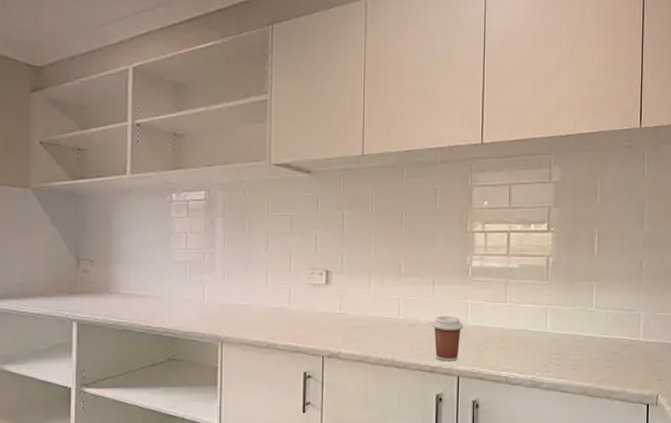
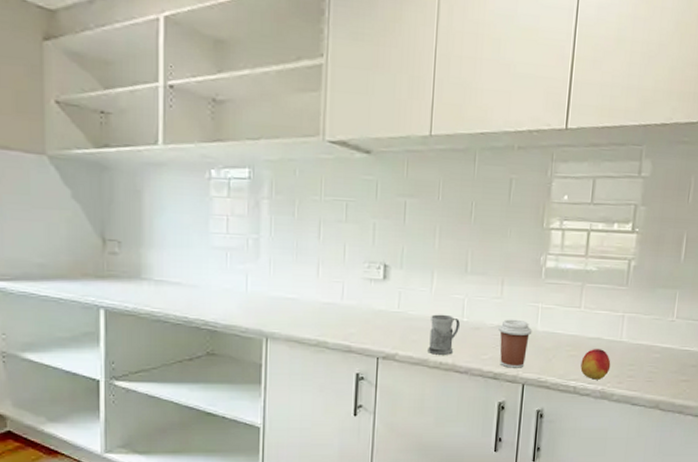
mug: none [368,314,397,352] -> present [428,314,460,355]
peach: none [510,340,538,369] -> present [580,349,611,380]

